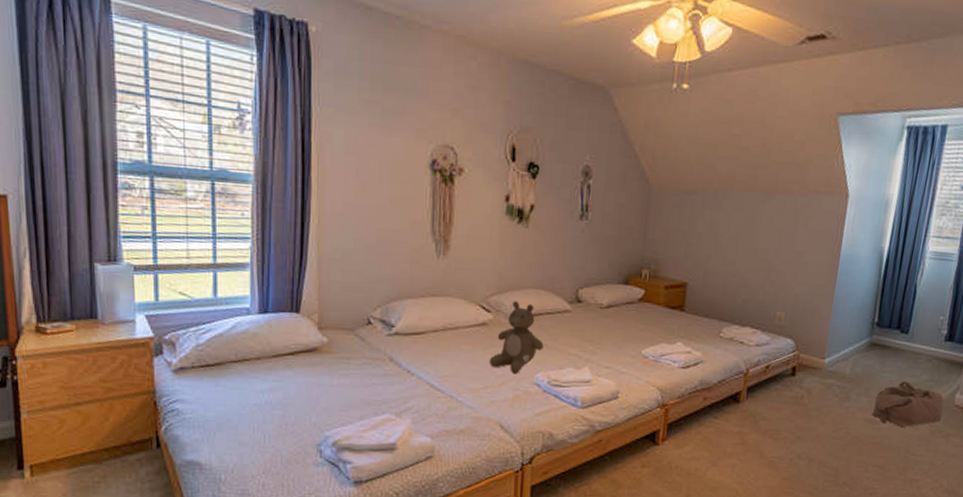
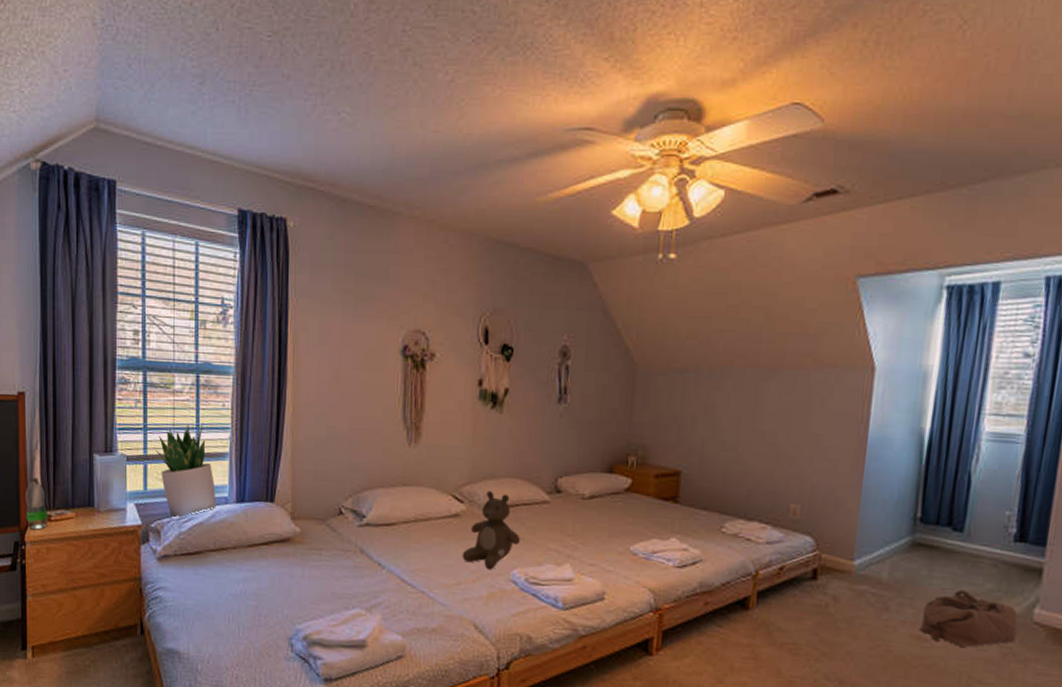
bottle: none [13,288,44,344] -> present [25,477,49,530]
planter: none [166,231,237,328] -> present [155,422,217,517]

